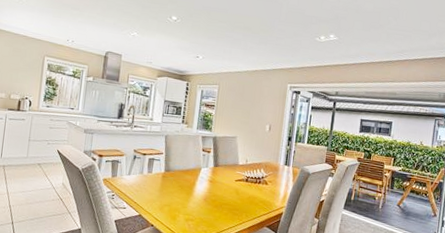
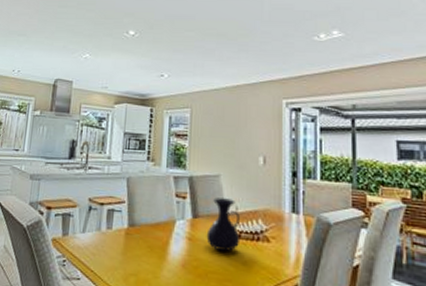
vase: none [223,153,249,190] -> present [206,197,241,251]

